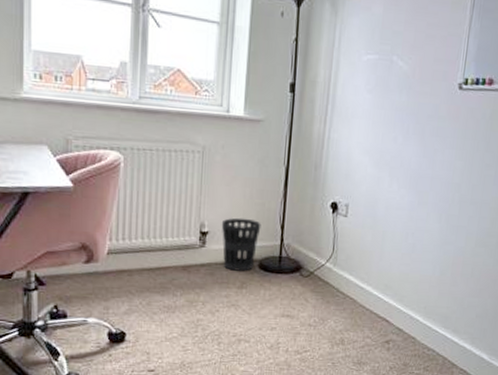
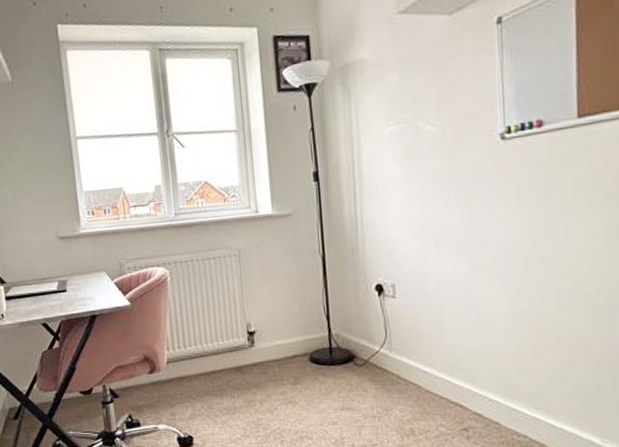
wastebasket: present [221,217,261,271] -> none [266,313,306,367]

